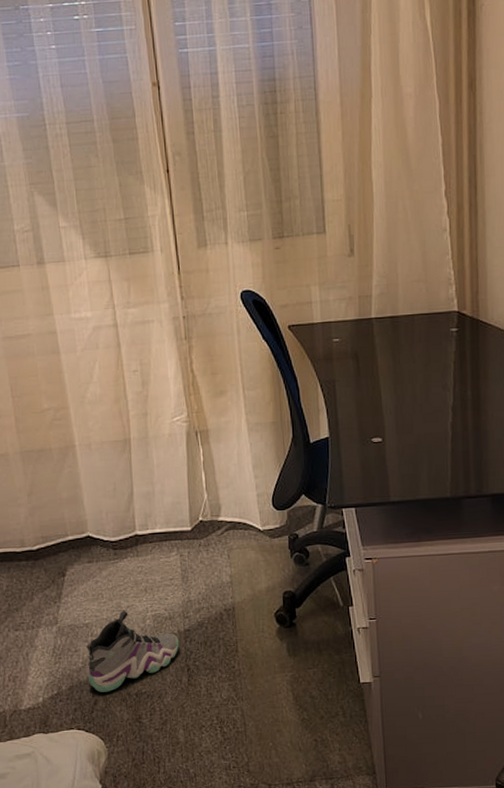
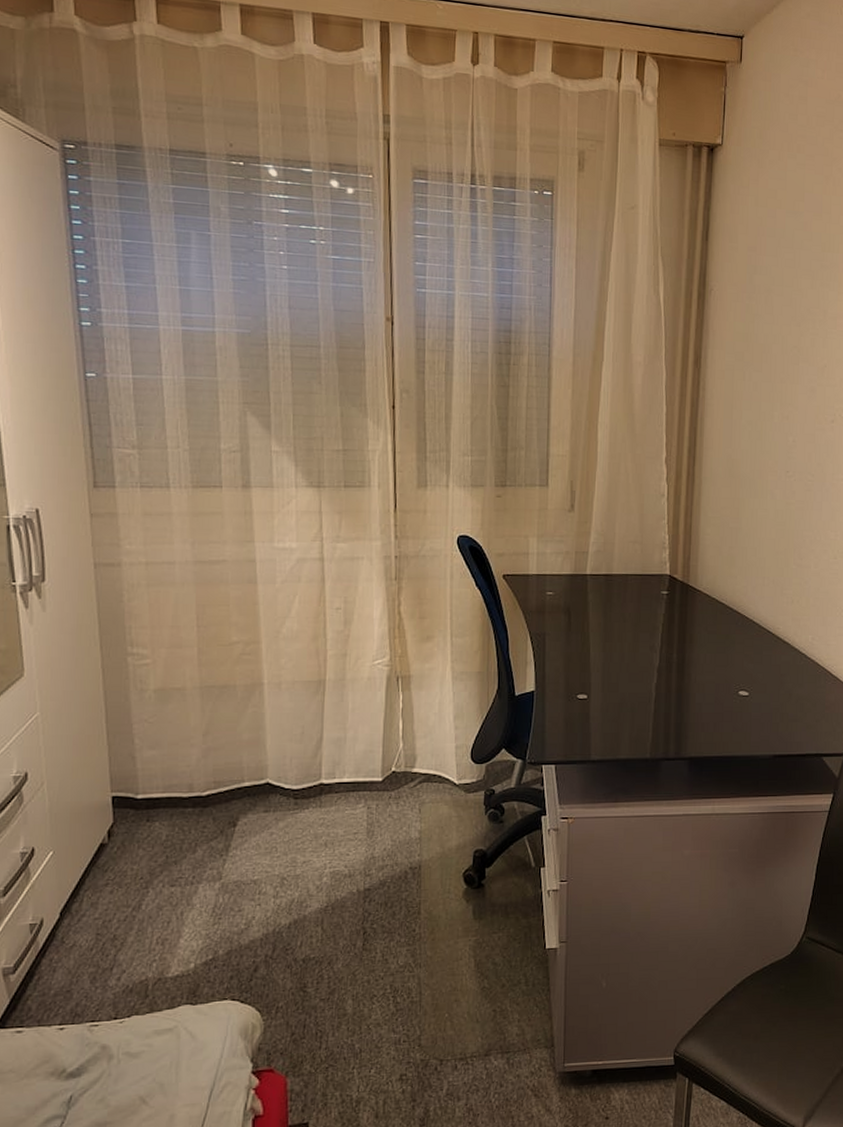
sneaker: present [86,610,180,692] -> none [251,865,357,958]

